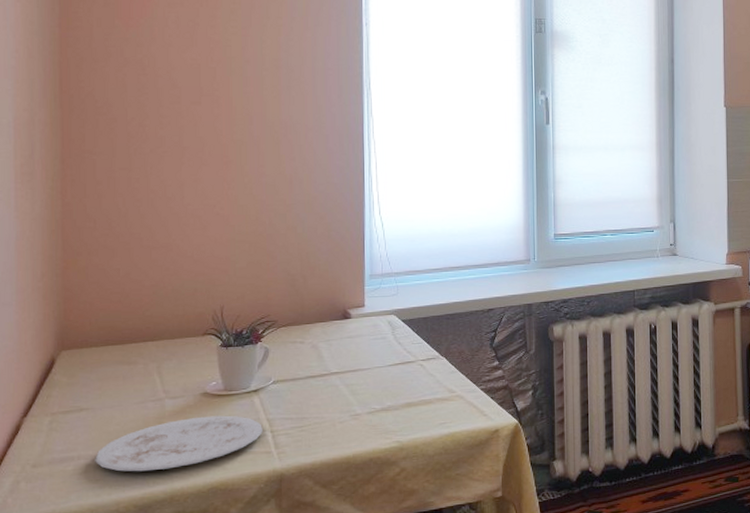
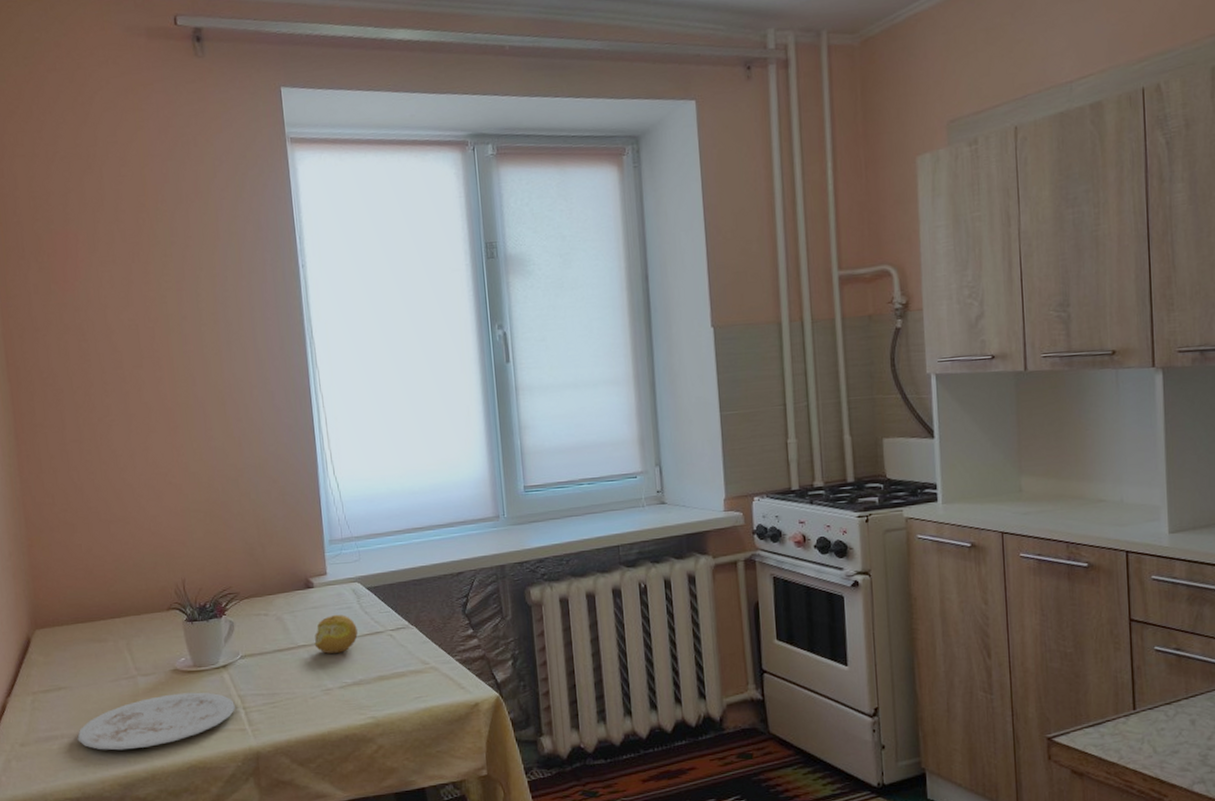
fruit: none [347,344,390,381] -> present [314,614,358,654]

